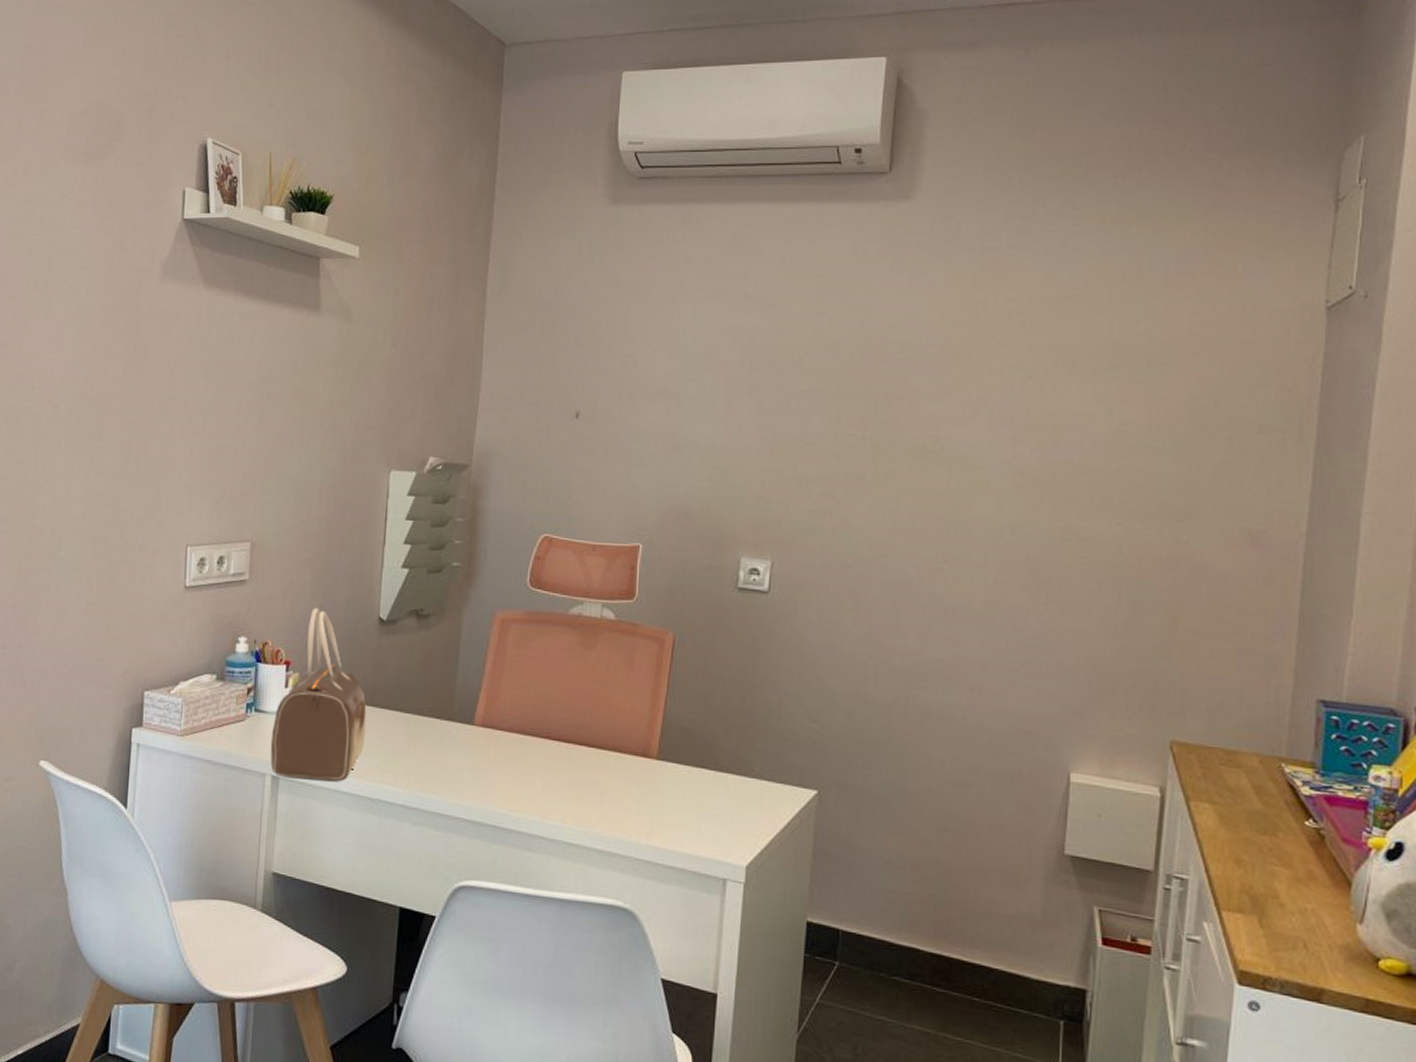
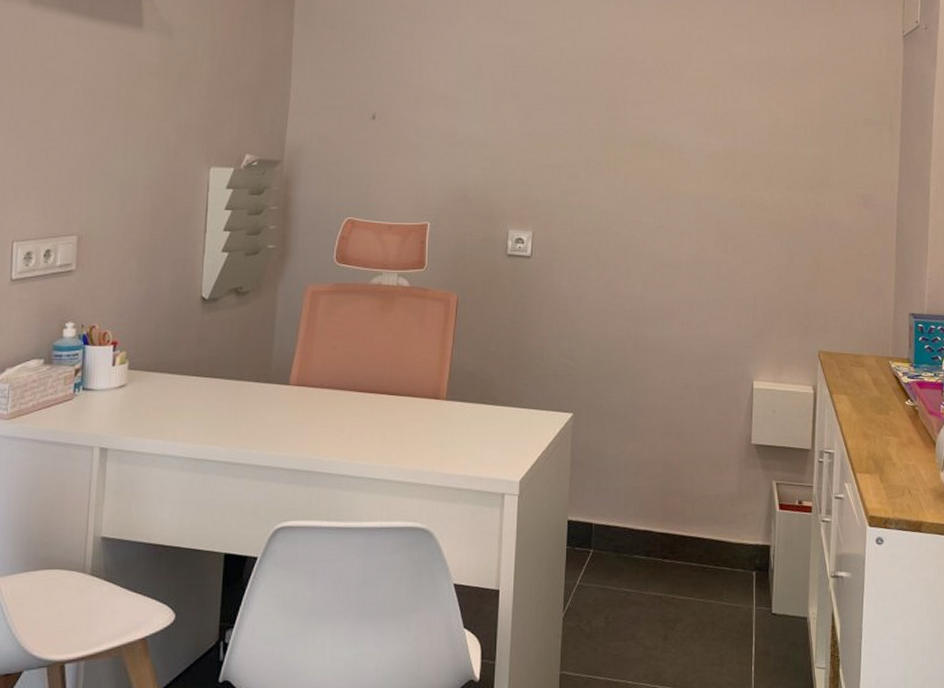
handbag: present [270,608,367,783] -> none [98,292,191,449]

